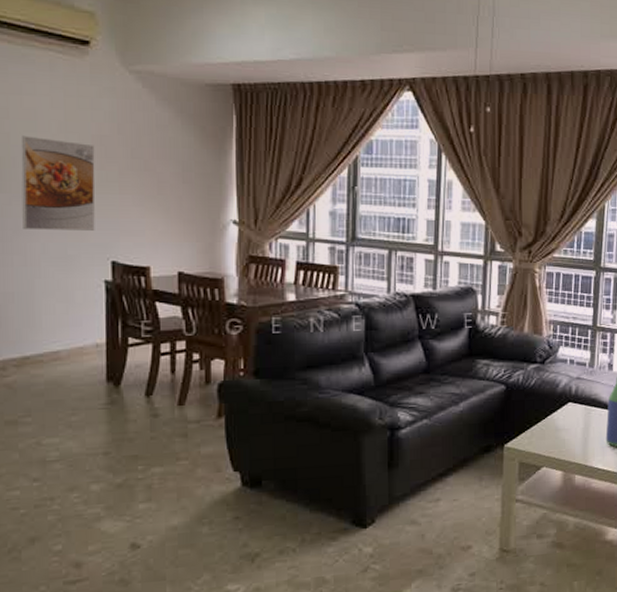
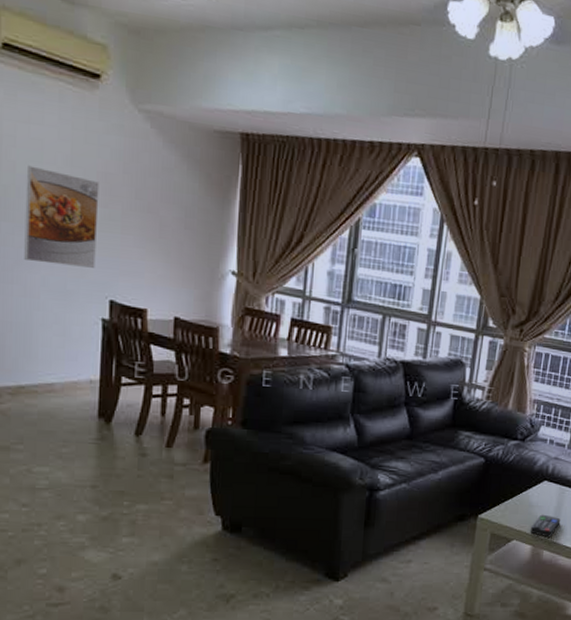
remote control: none [559,437,590,461] -> present [530,514,561,538]

